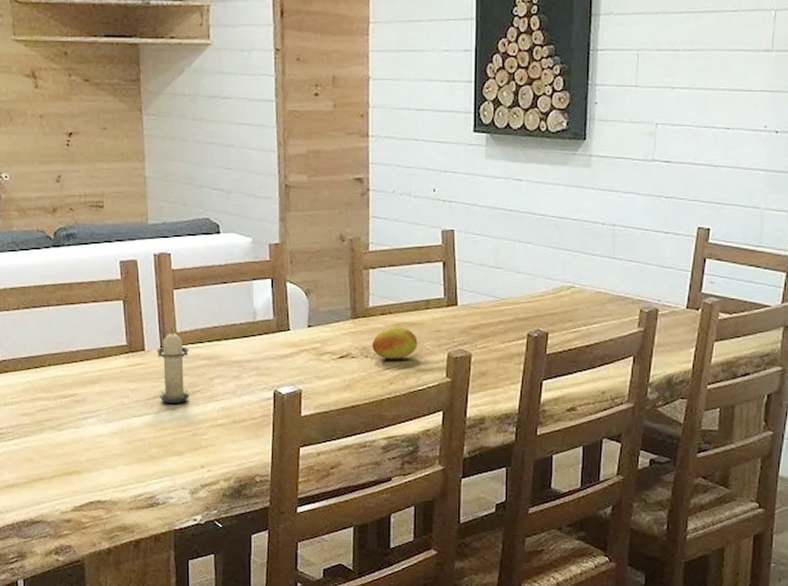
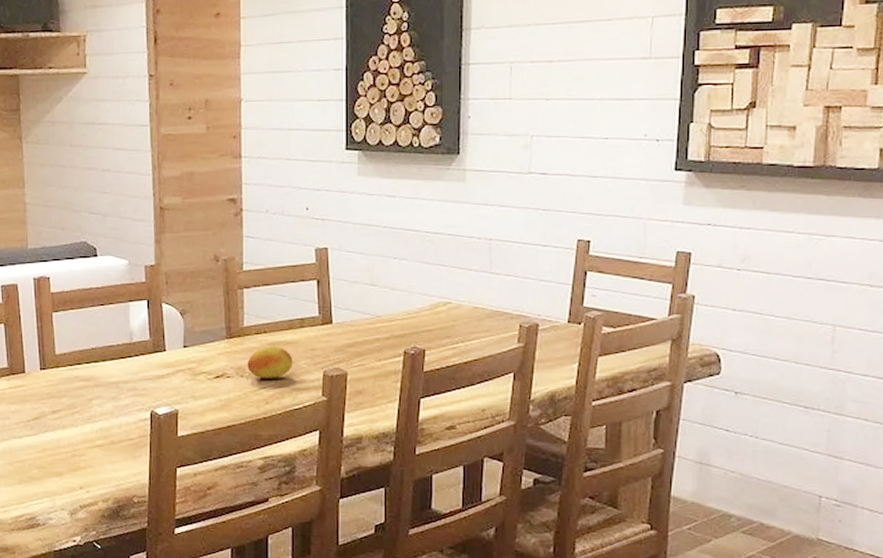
candle: present [157,328,189,403] -> none [37,351,68,425]

